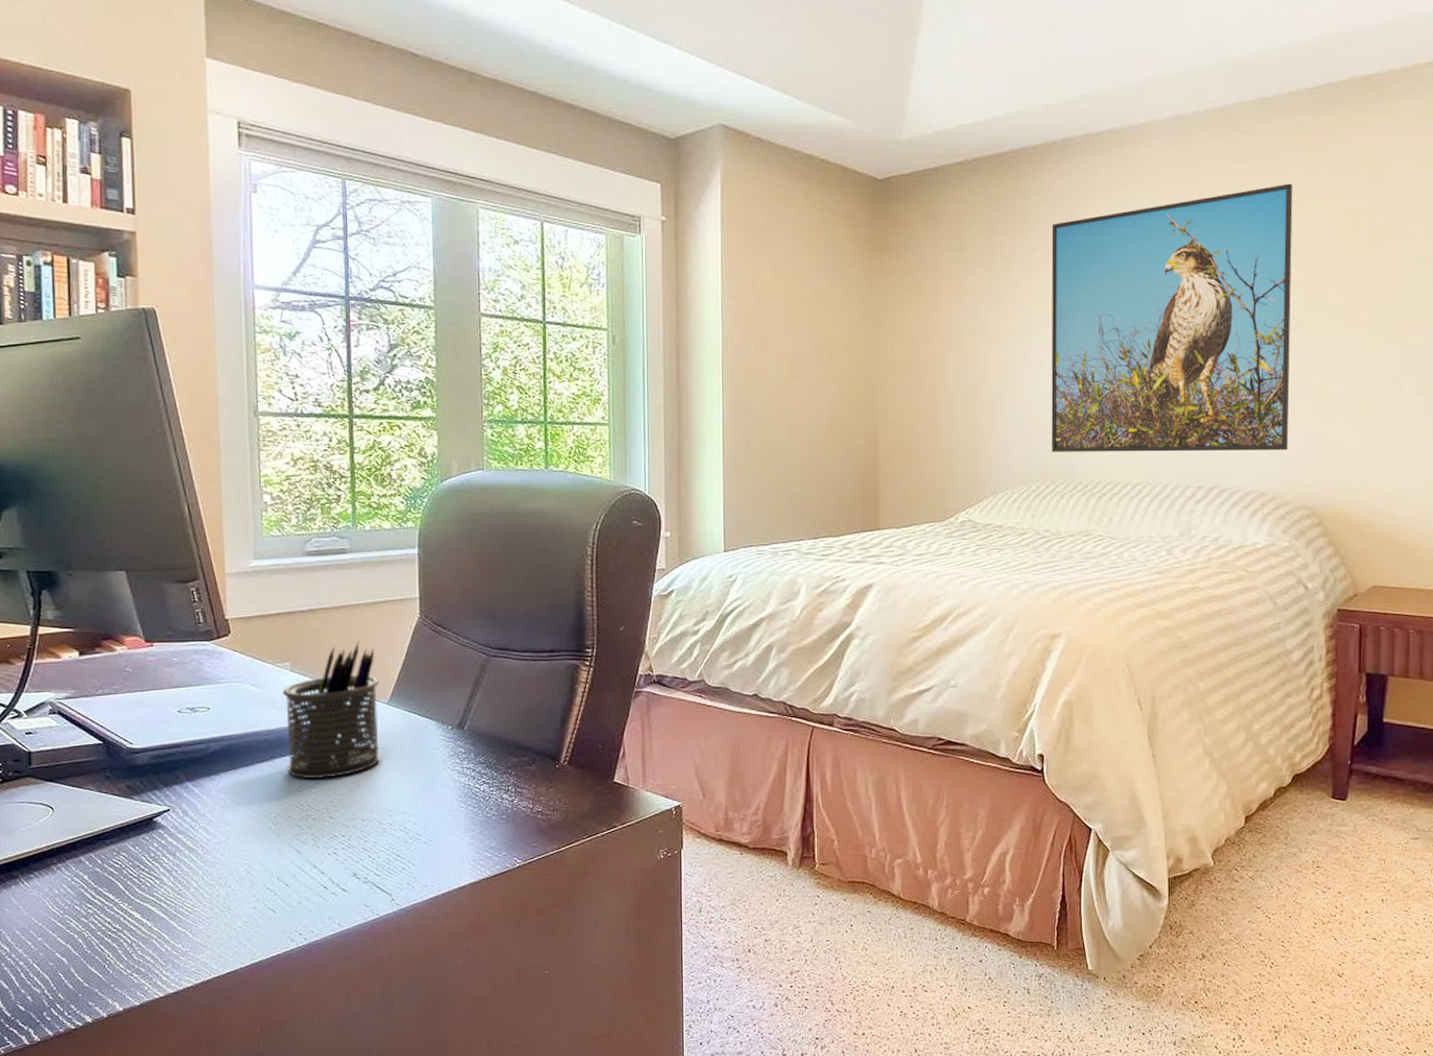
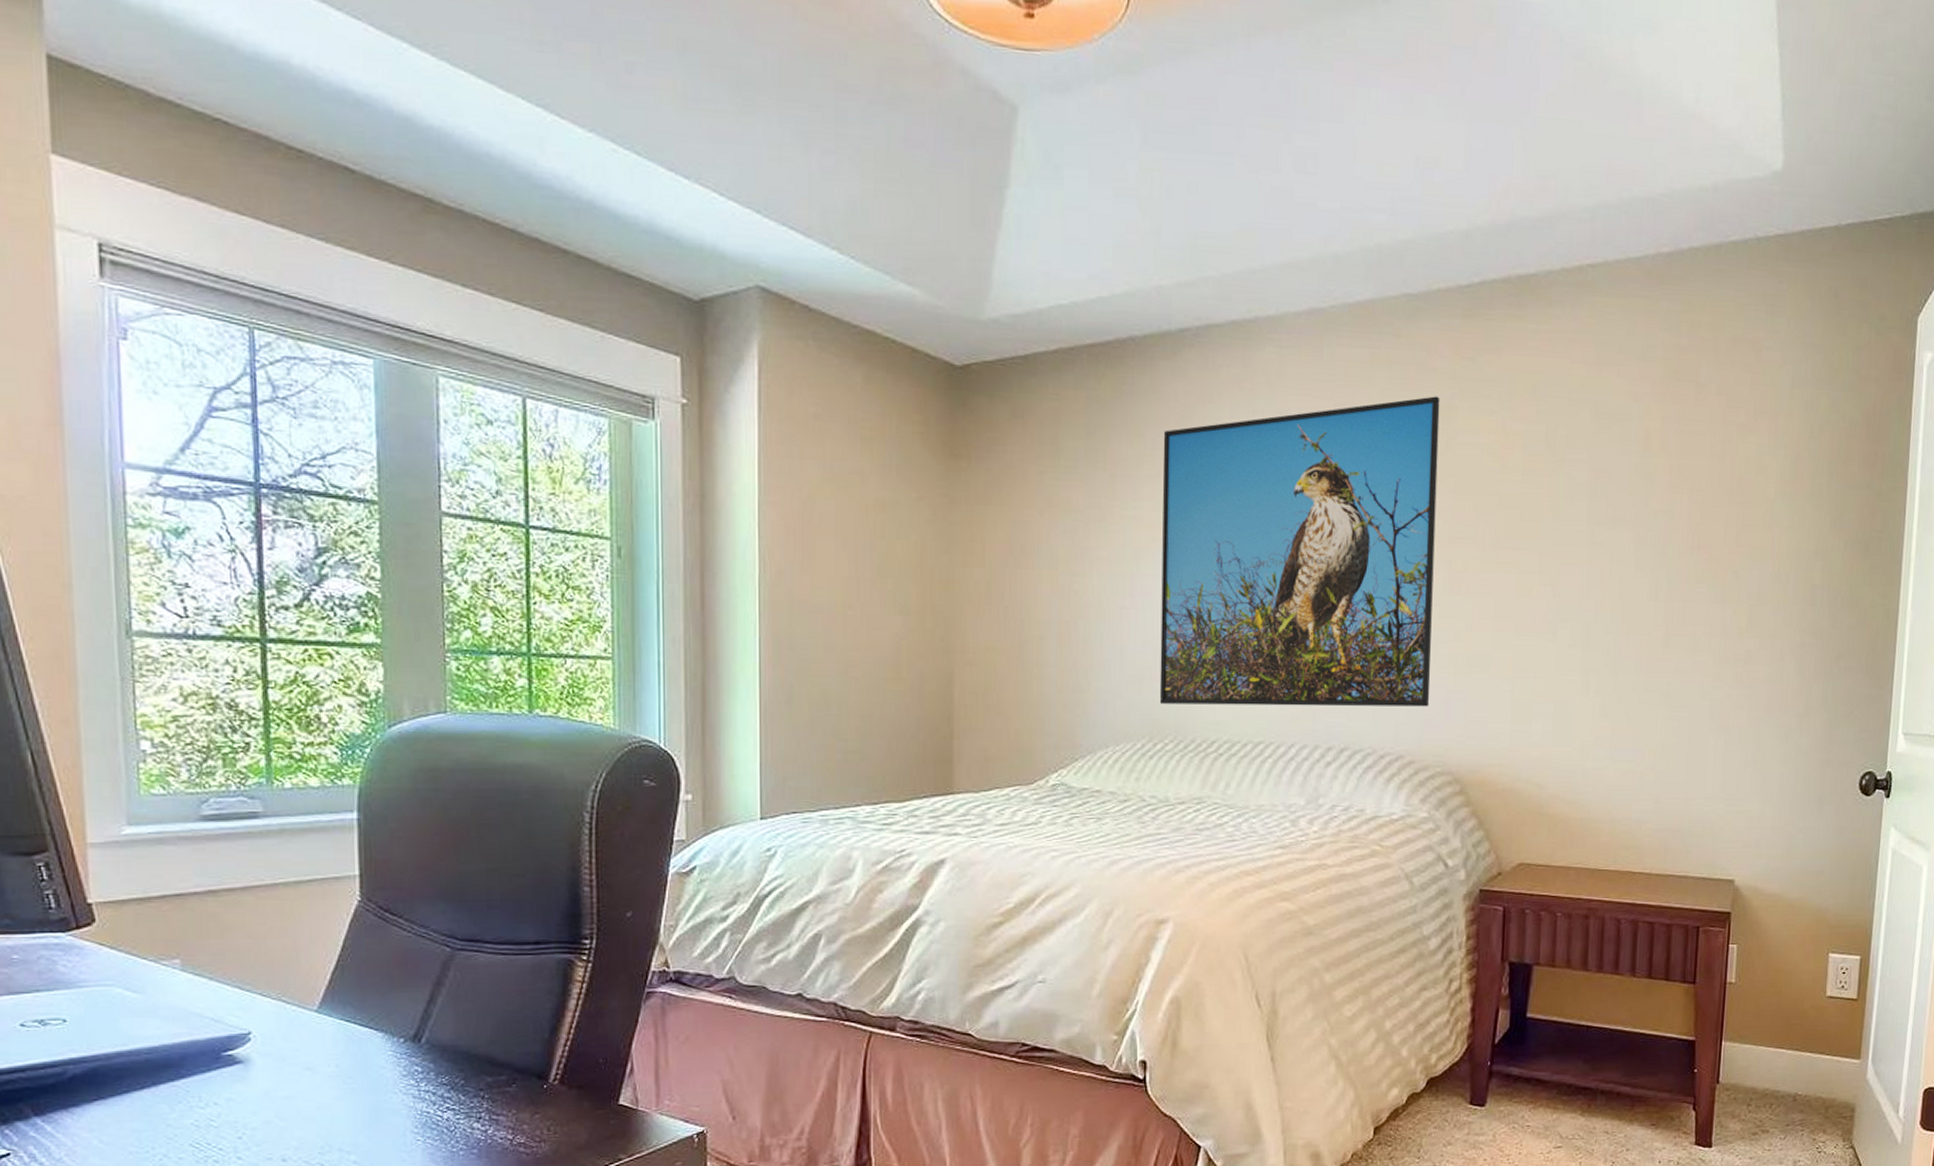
pen holder: present [282,641,382,779] -> none [169,931,310,1110]

